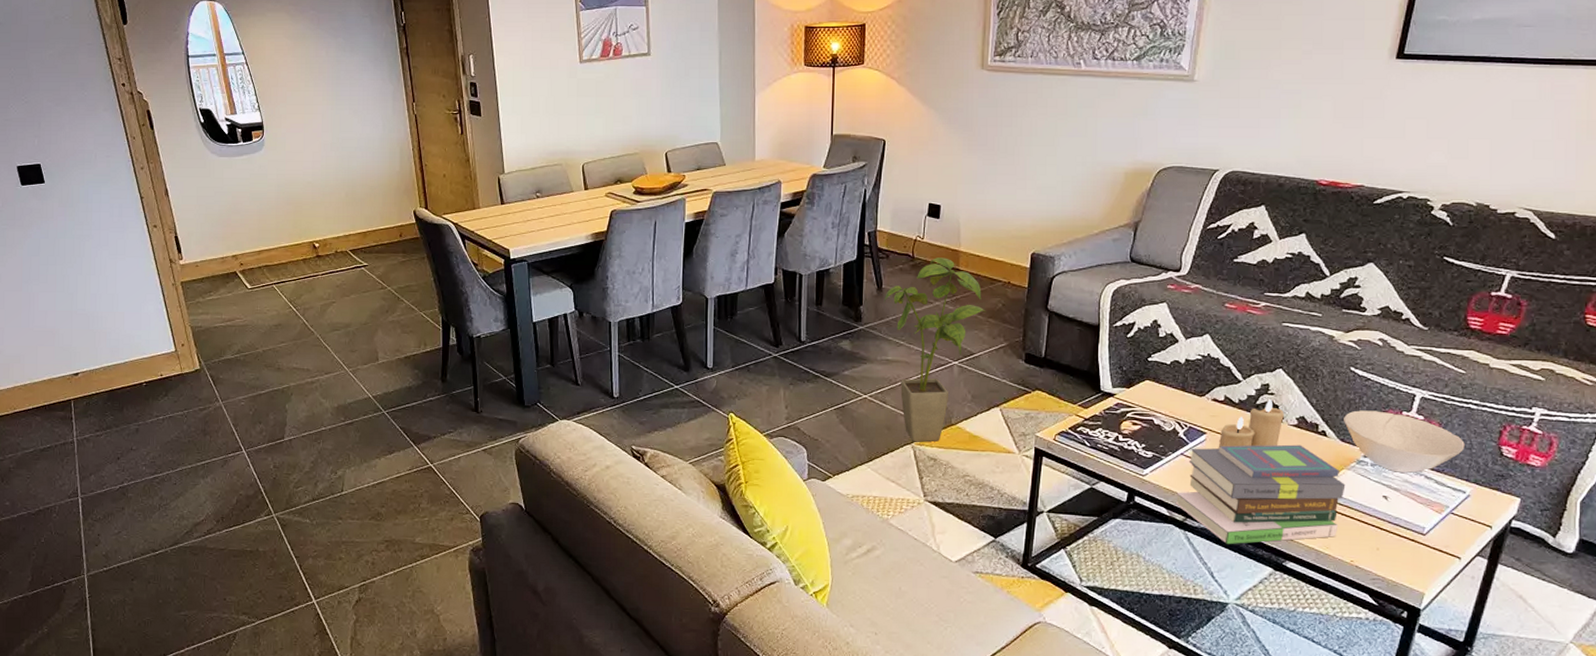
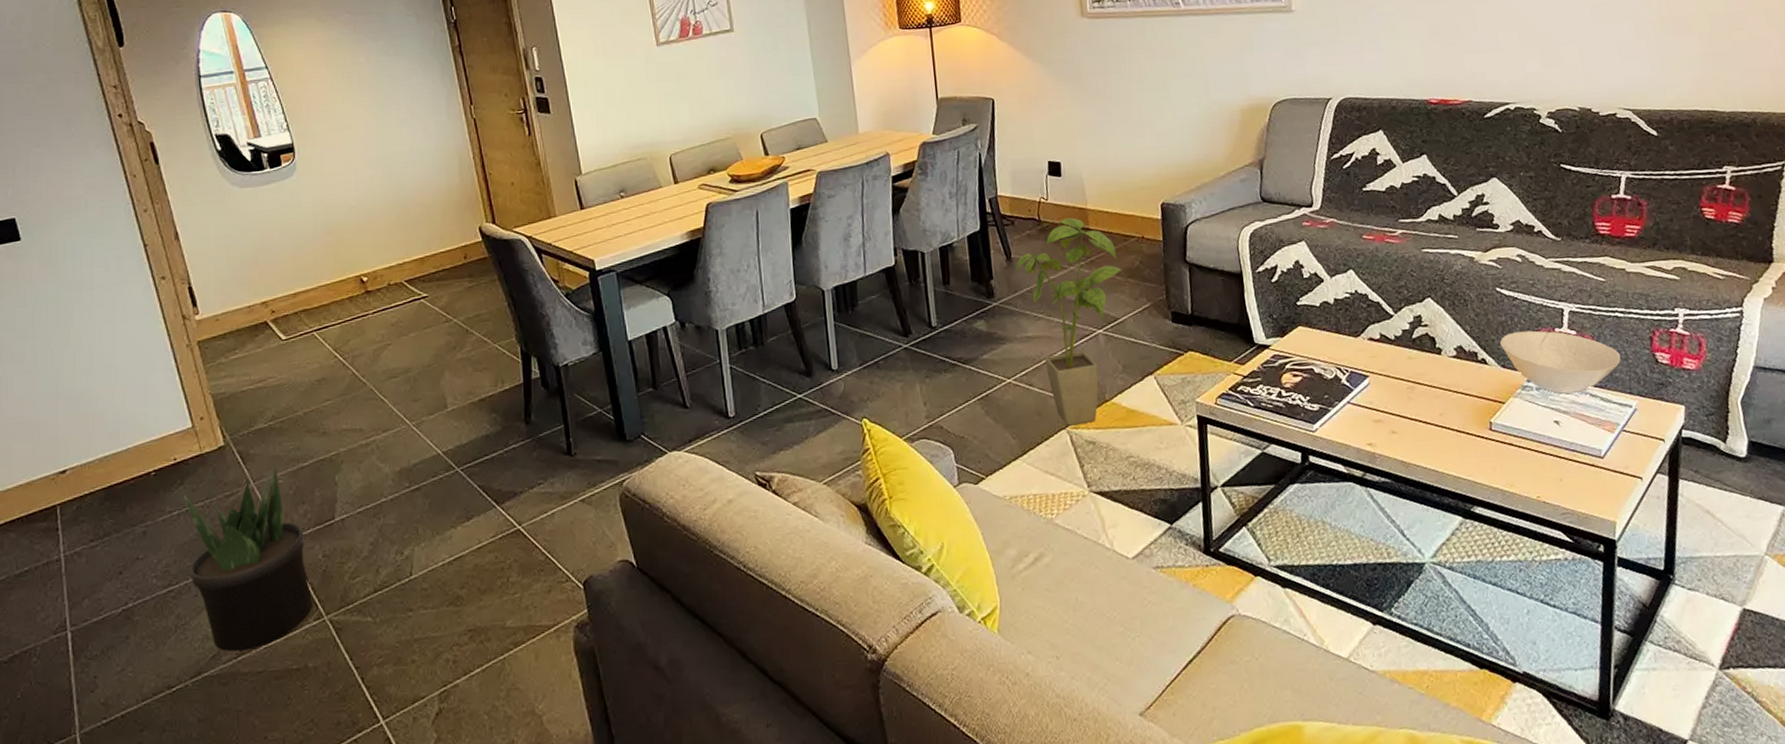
planter: none [164,388,264,531] -> present [179,463,312,652]
books: present [1175,444,1346,545] -> none [1350,376,1518,497]
candle: present [1218,399,1284,449] -> none [1382,331,1442,391]

